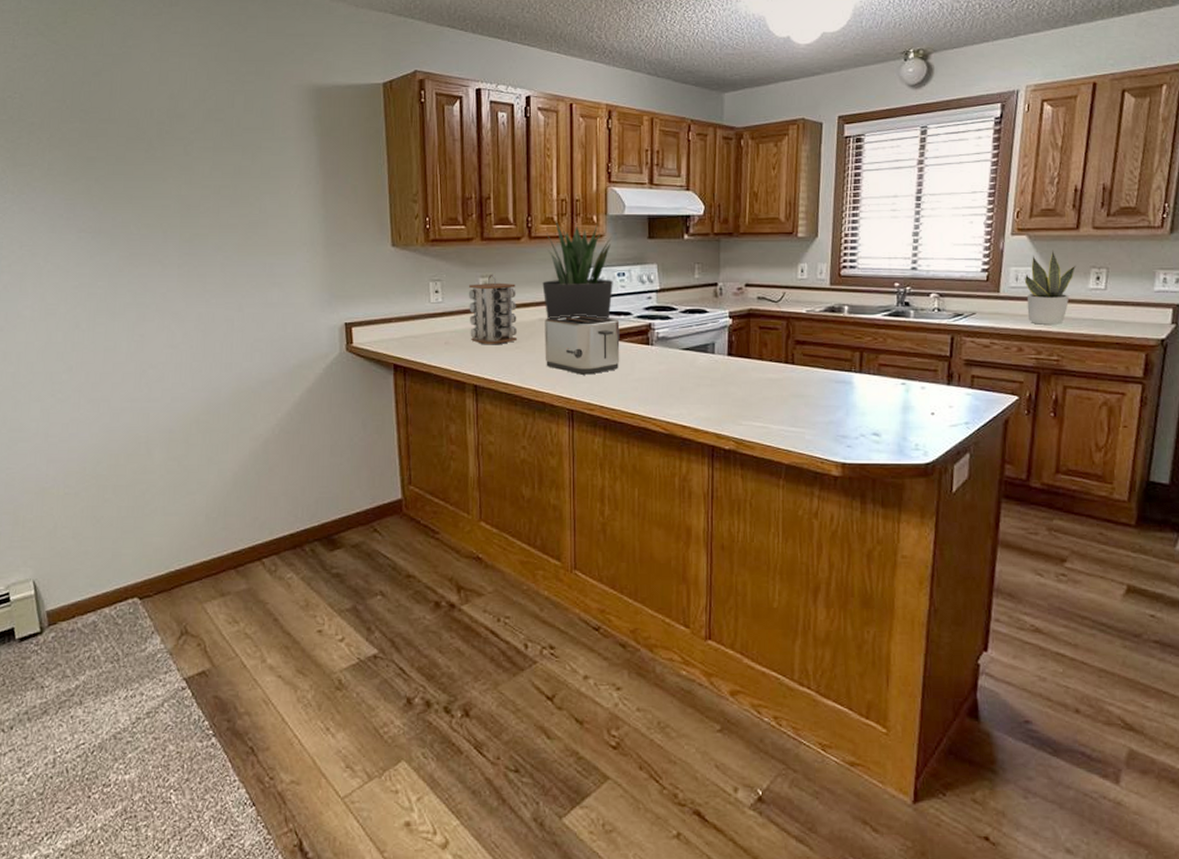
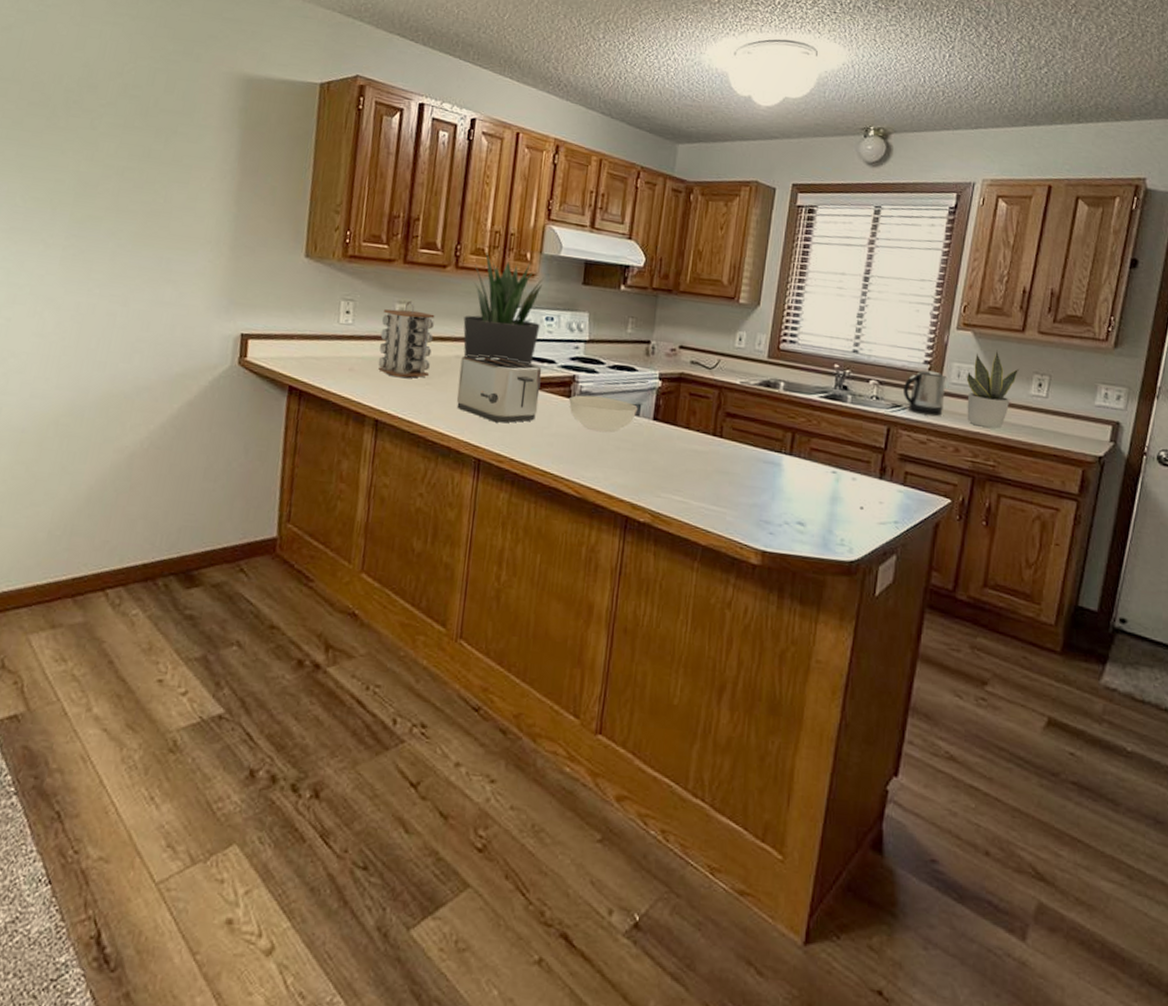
bowl: none [648,341,712,373] -> present [569,395,638,433]
kettle: none [964,277,1005,321] -> present [904,370,946,417]

